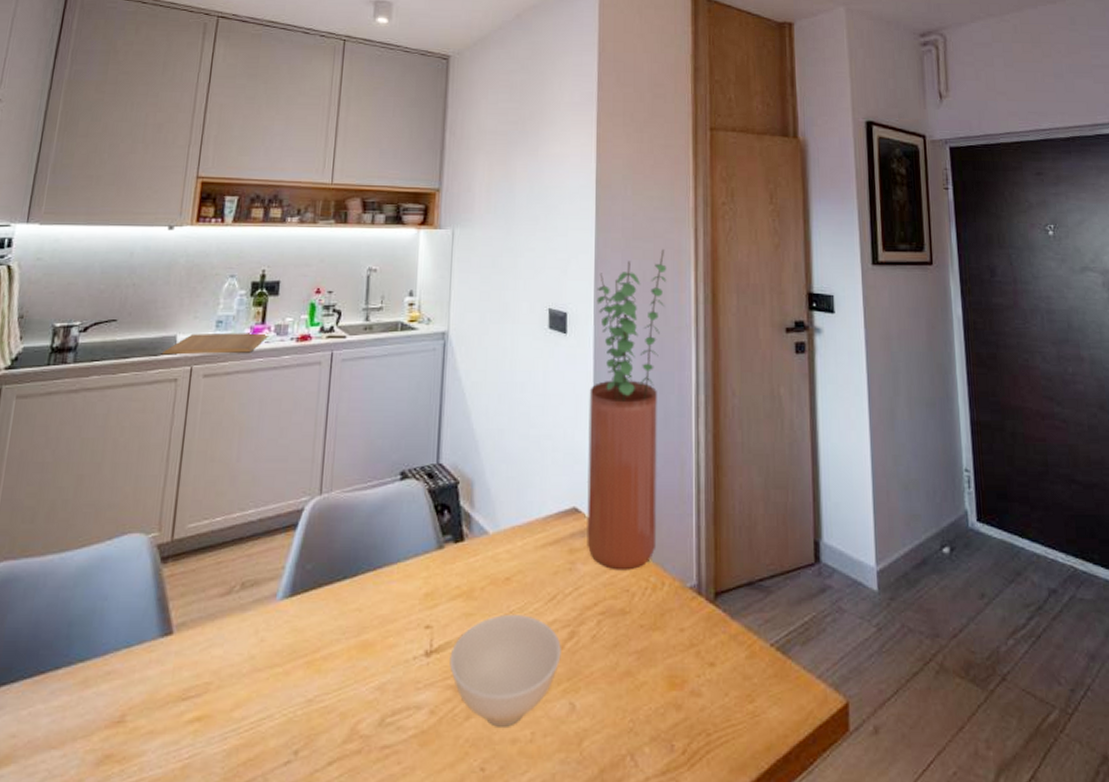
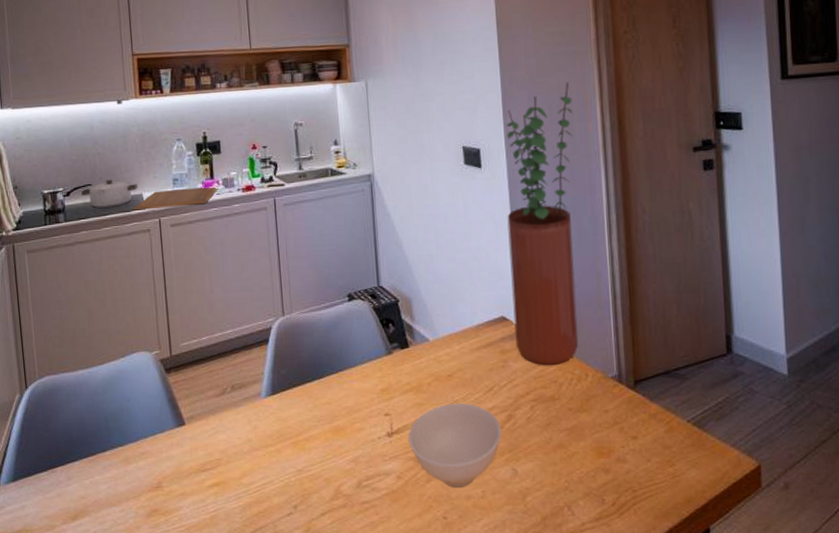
cooking pot: none [102,316,173,350] -> present [81,179,138,209]

